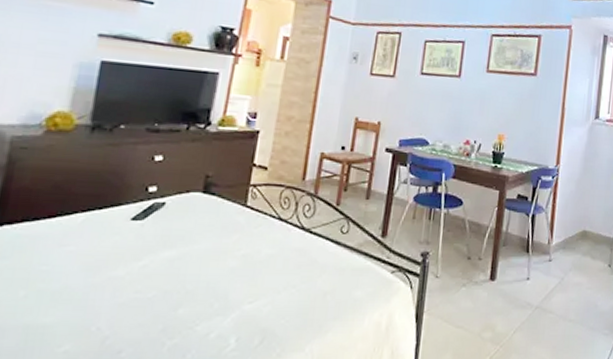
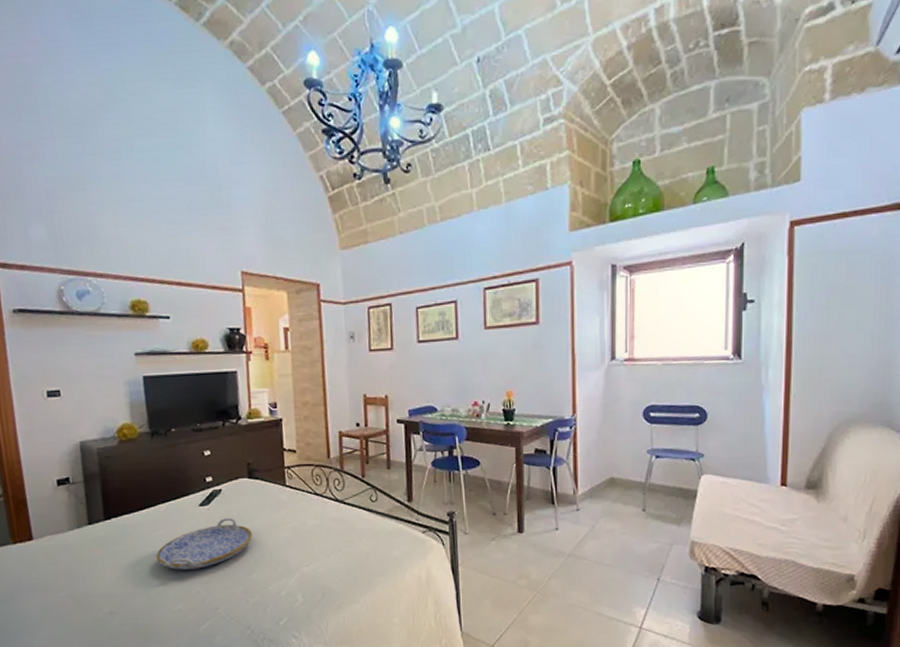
serving tray: none [52,237,191,299] -> present [156,518,253,570]

